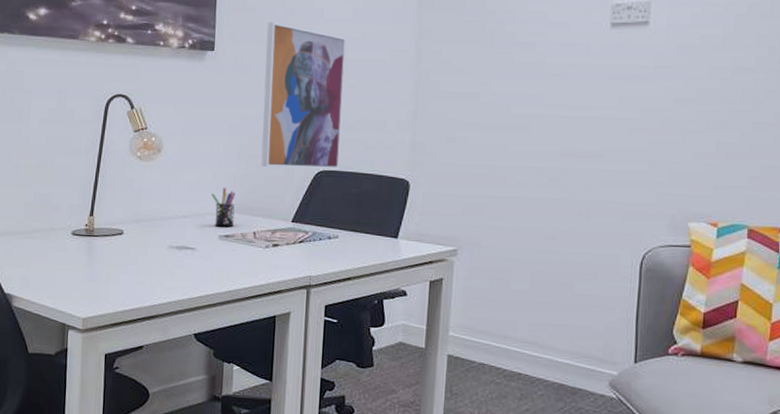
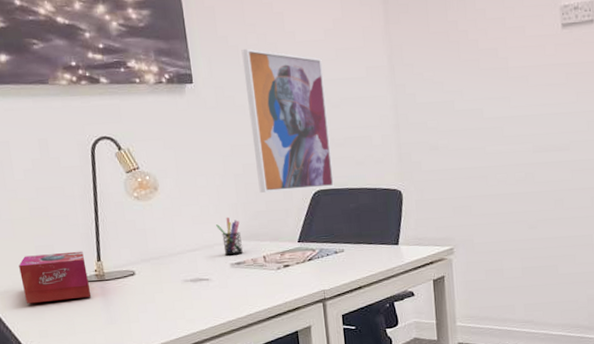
tissue box: none [15,202,79,251] -> present [19,251,92,304]

